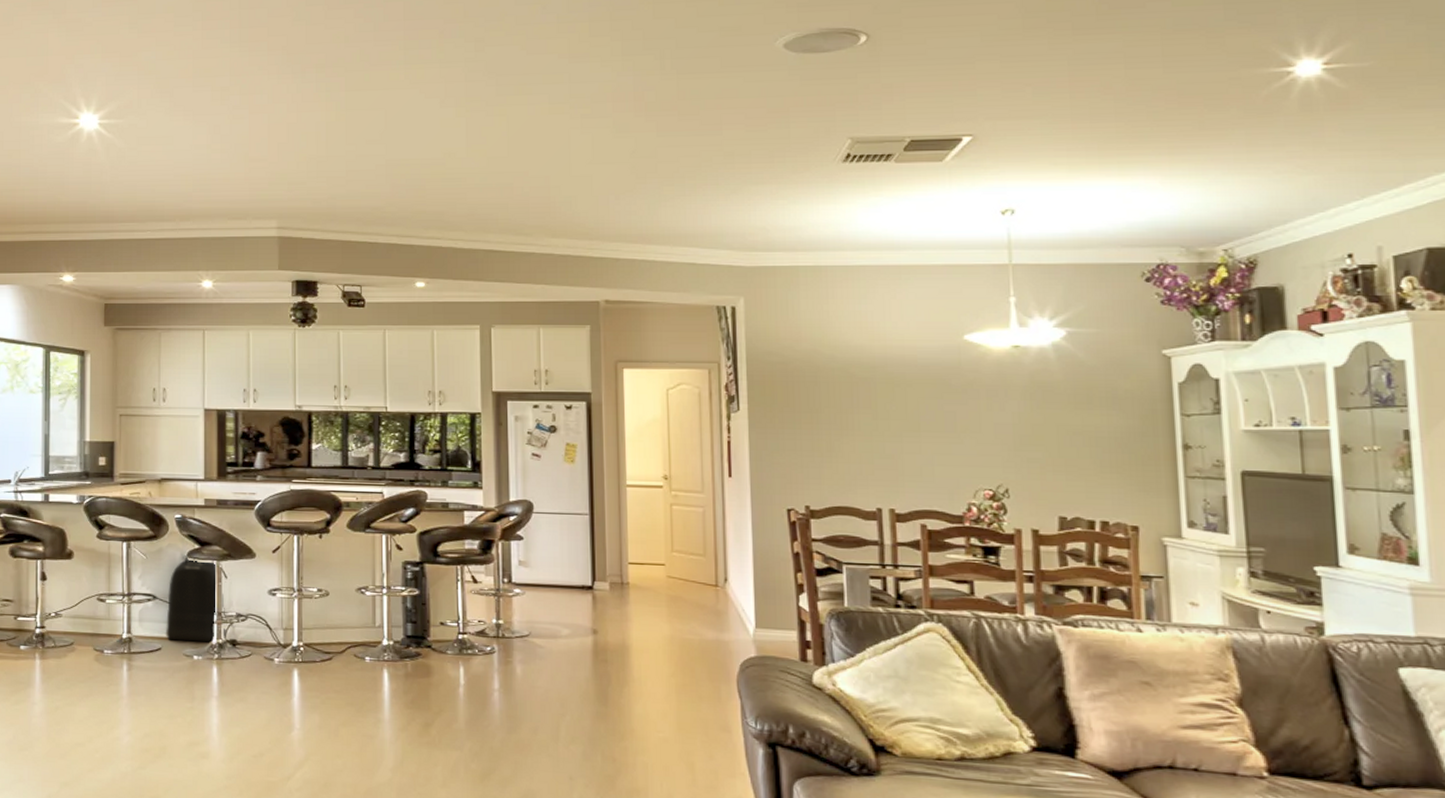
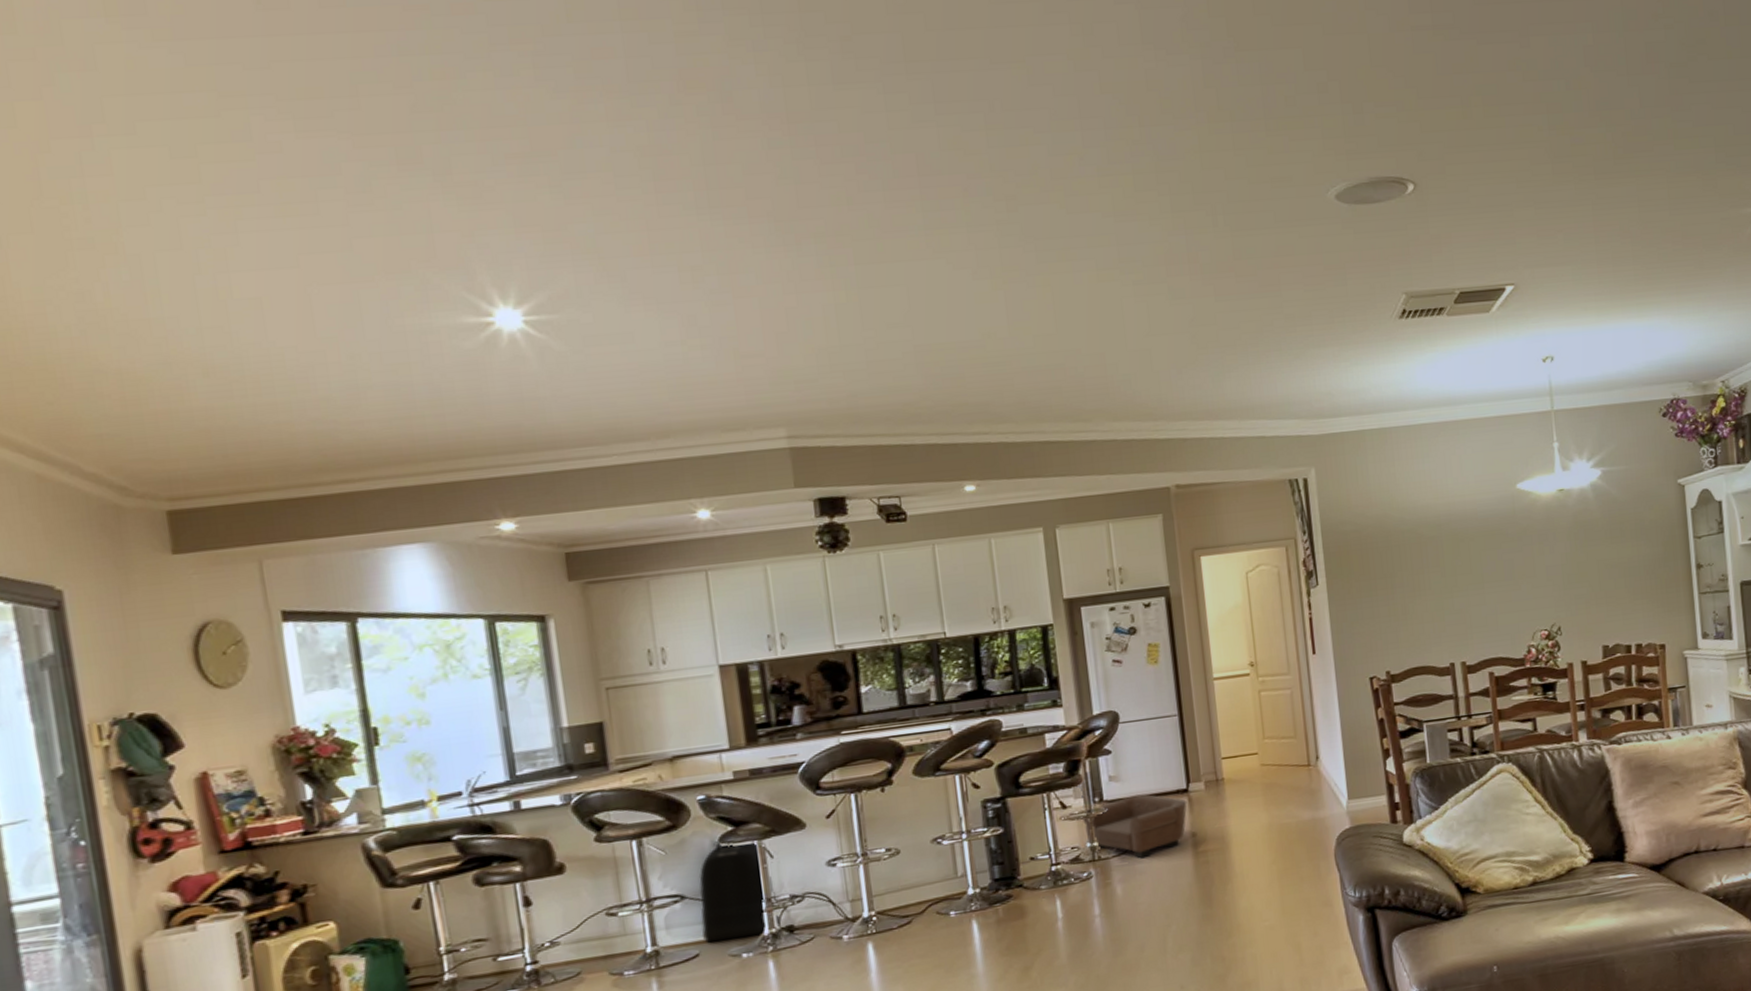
dog bed: none [491,583,591,645] -> present [1082,794,1187,859]

